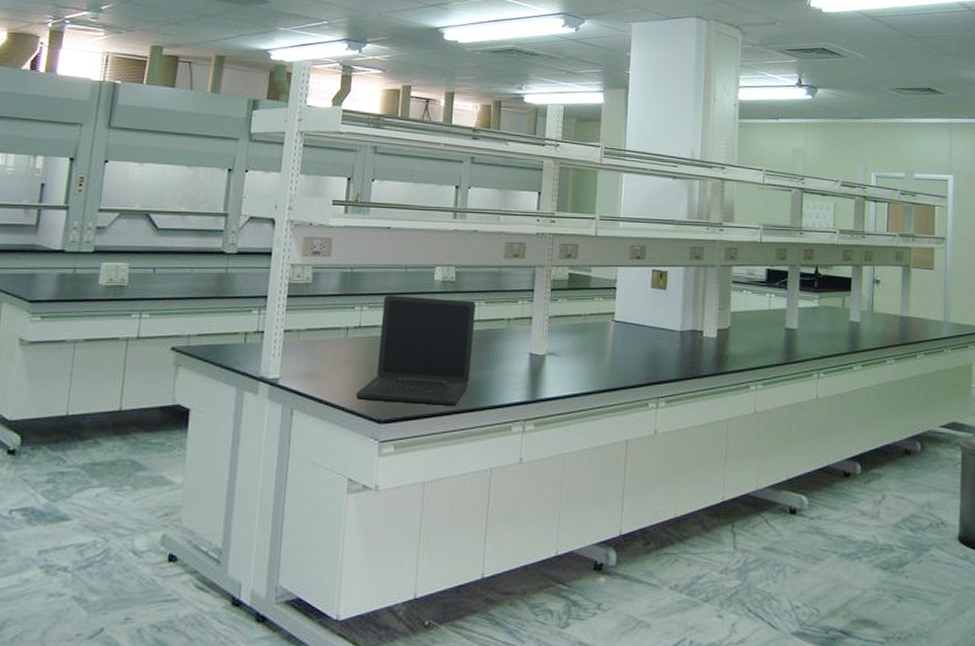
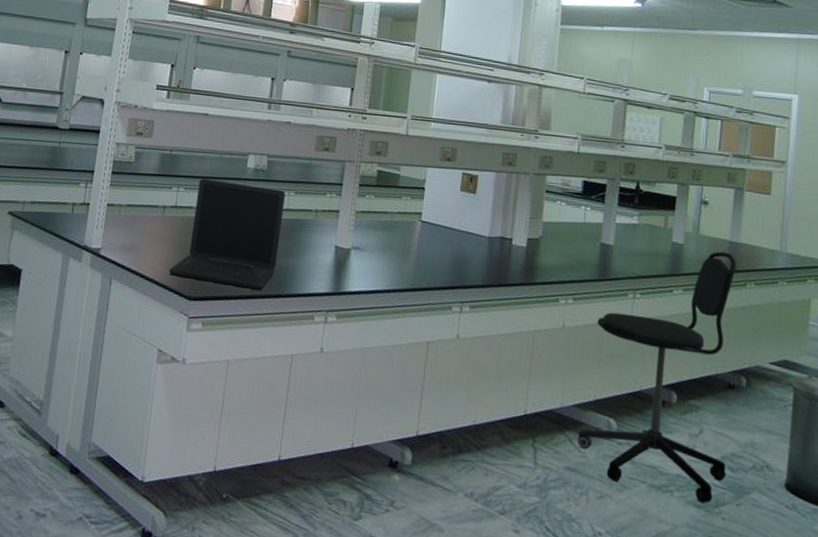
office chair: none [773,326,907,565] -> present [577,251,737,503]

